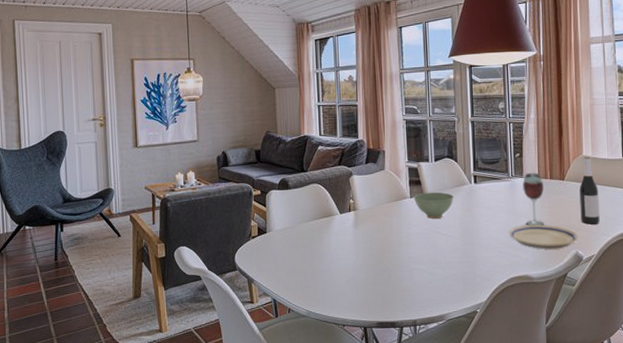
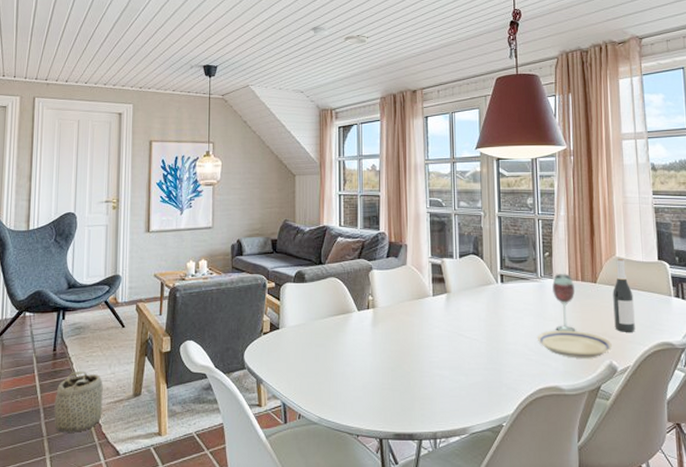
basket: none [60,277,106,333] -> present [54,371,103,432]
bowl: present [413,192,454,219] -> none [436,290,479,320]

